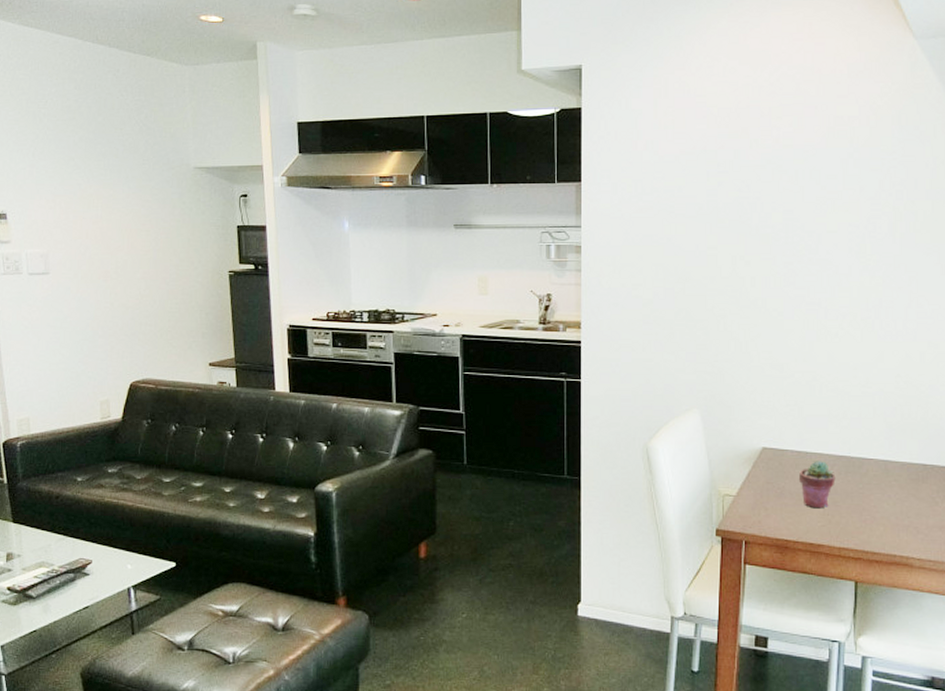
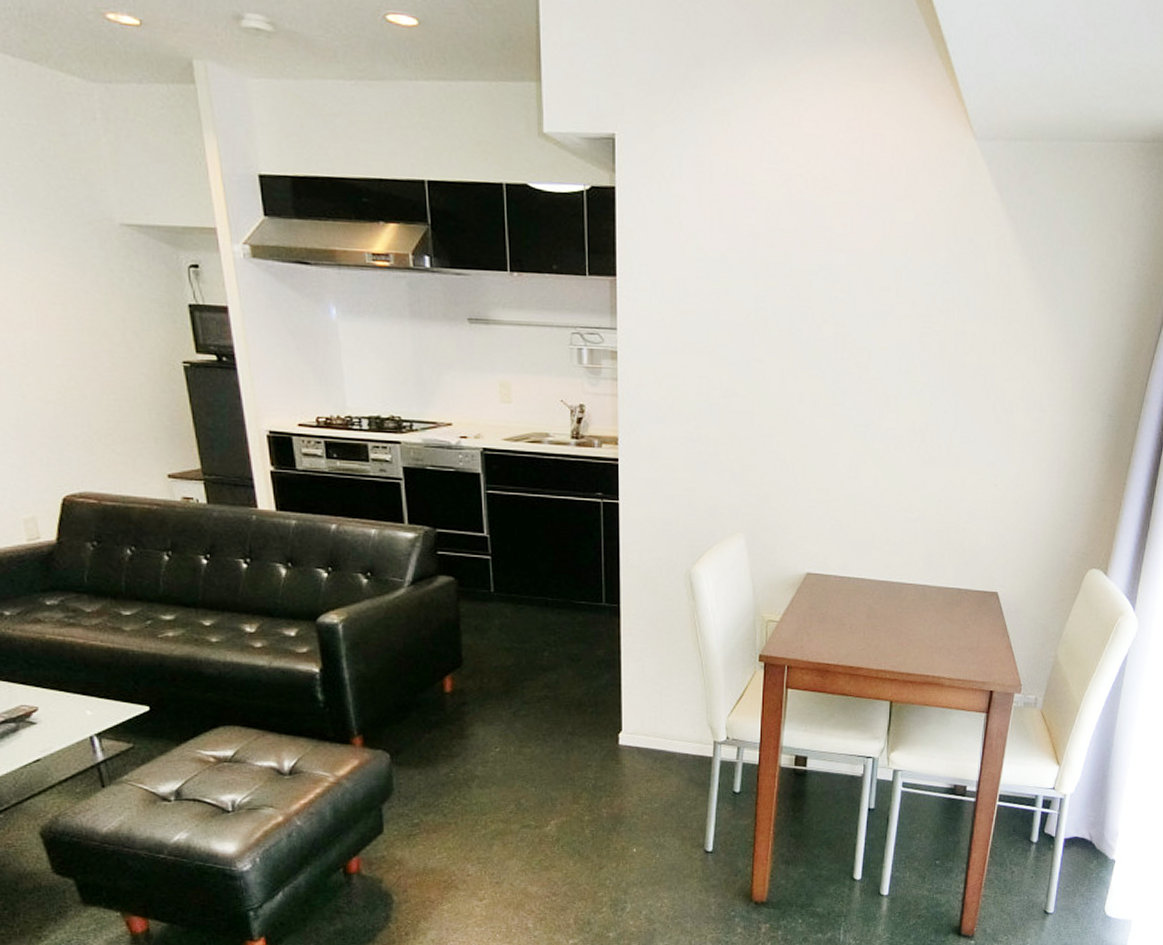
potted succulent: present [798,461,836,509] -> none [840,586,876,633]

